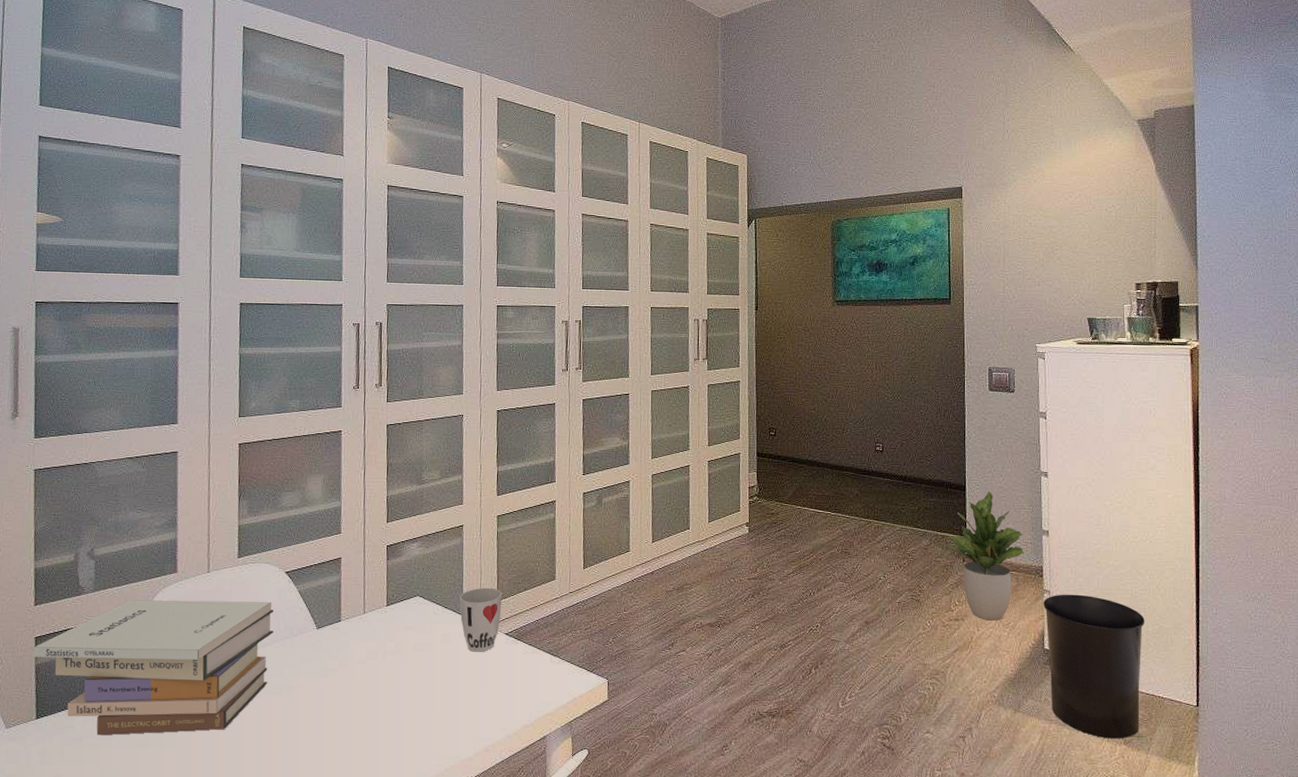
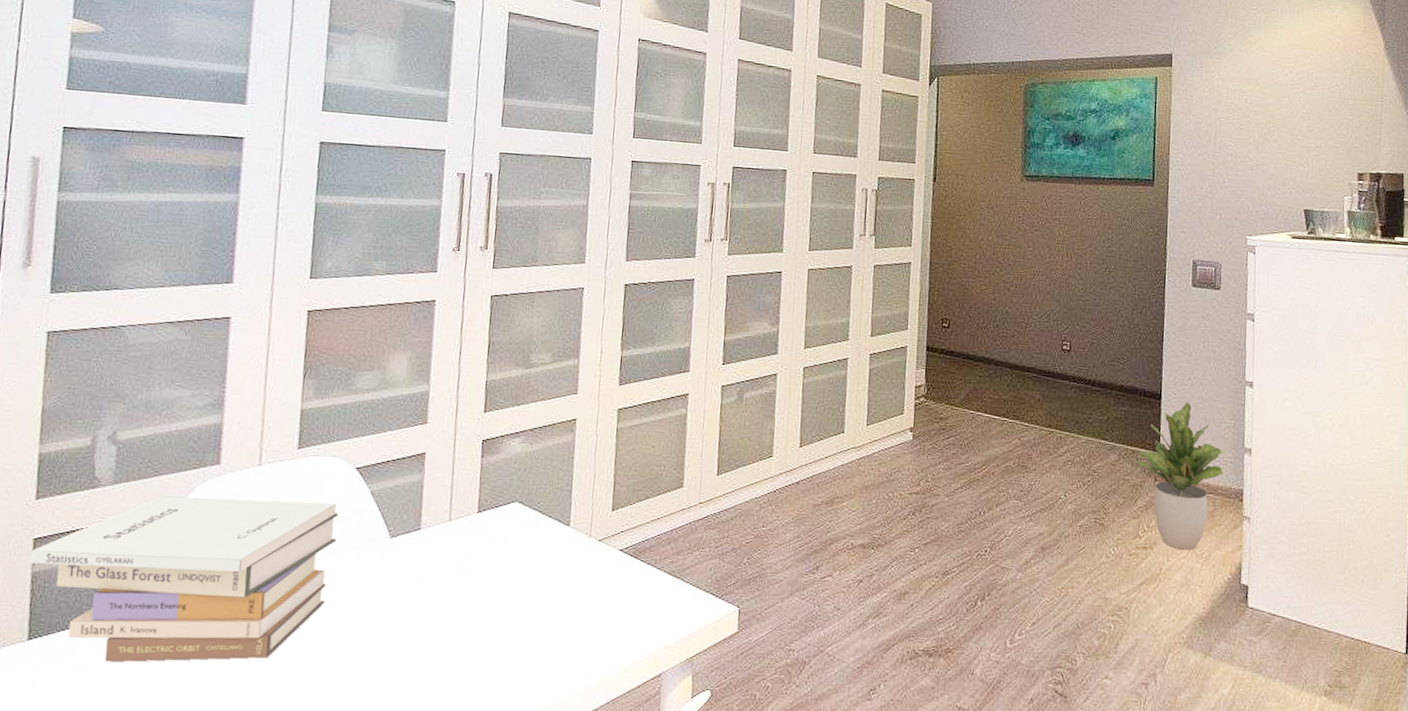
cup: present [460,587,503,652] -> none [566,494,619,571]
waste bin: present [1043,594,1145,739] -> none [1242,521,1353,690]

